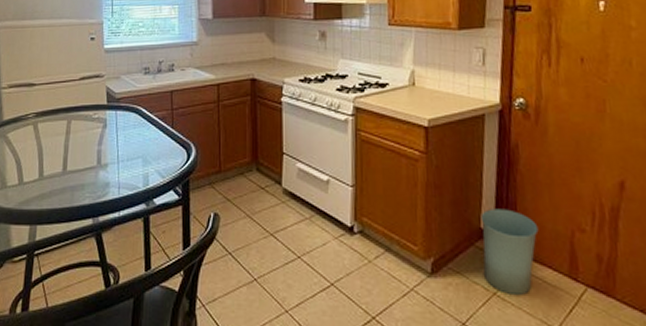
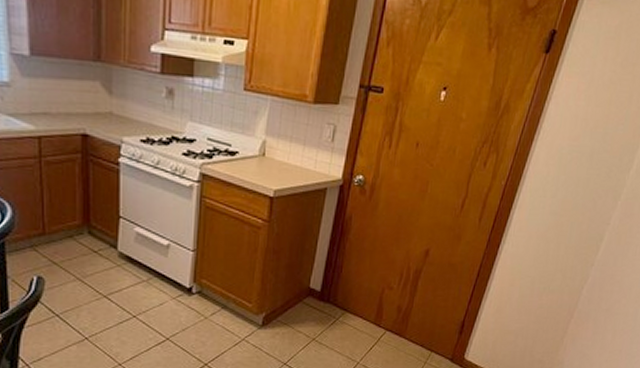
waste bin: present [480,208,539,295] -> none [306,271,357,339]

